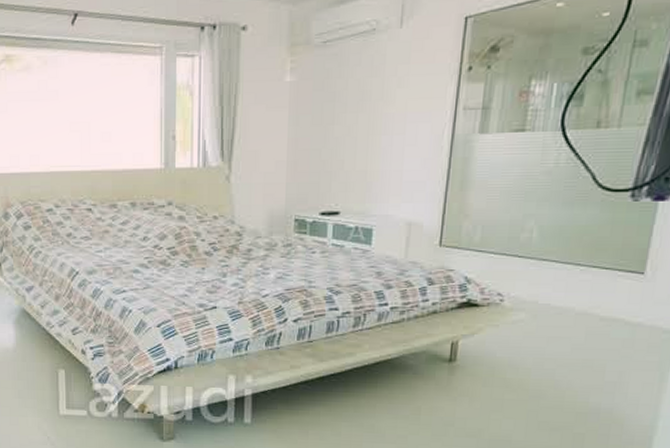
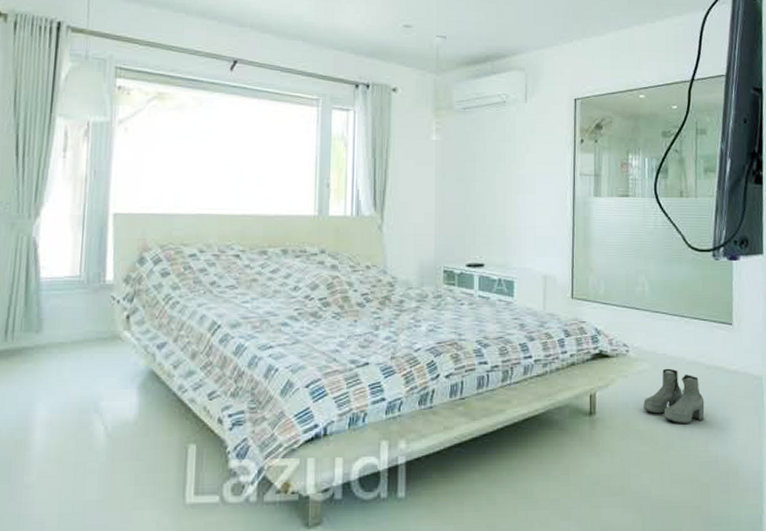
boots: none [514,319,592,376] -> present [644,368,705,424]

